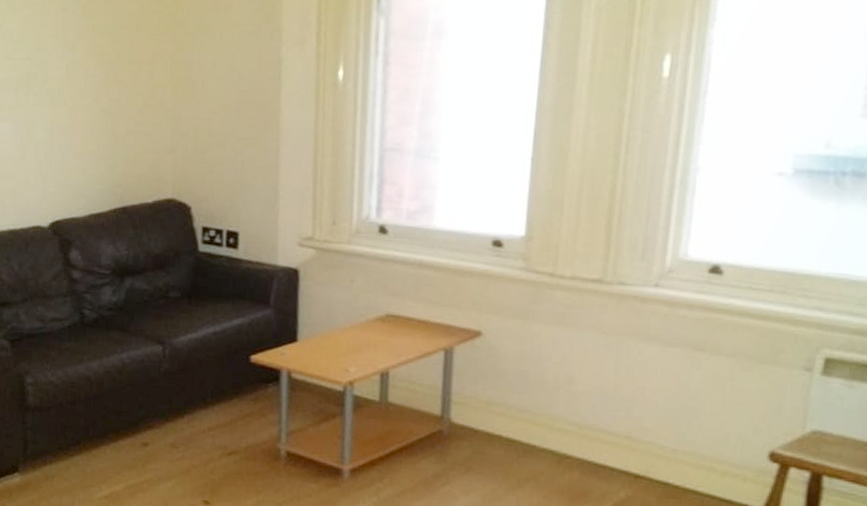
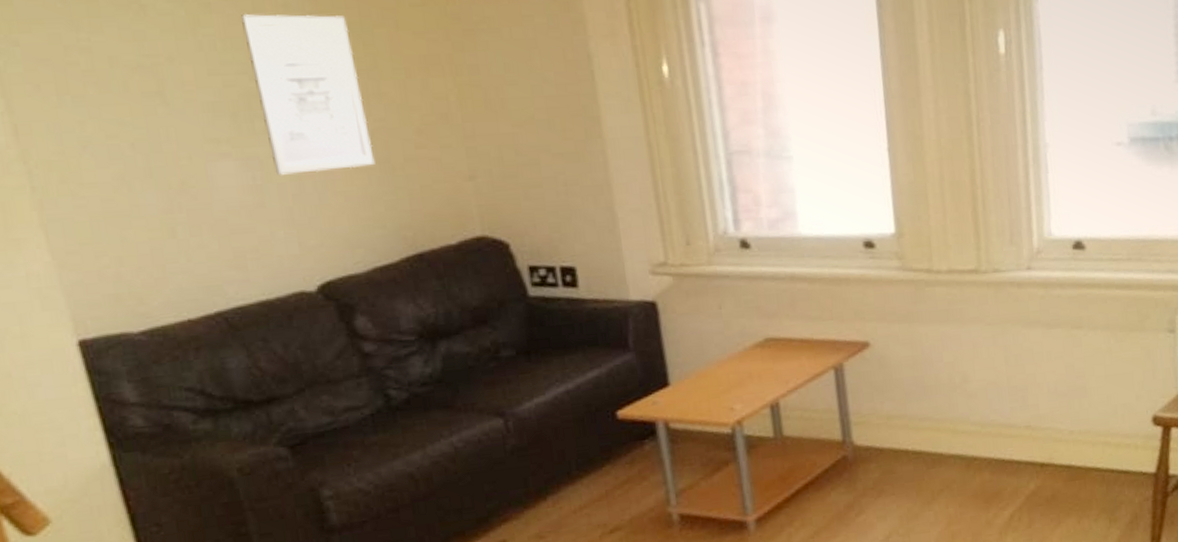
wall art: none [32,15,105,137] -> present [240,14,375,175]

